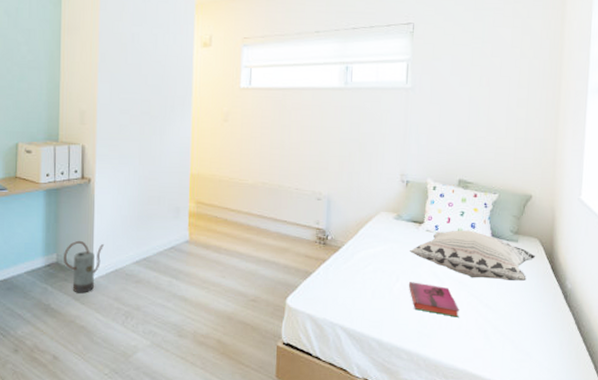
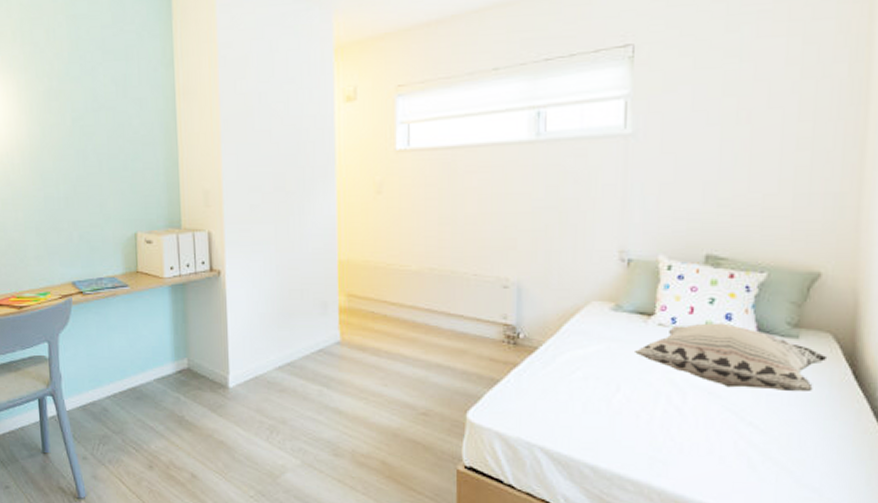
watering can: present [63,240,105,293] -> none [194,342,241,404]
hardback book: present [408,282,459,317] -> none [633,392,709,439]

